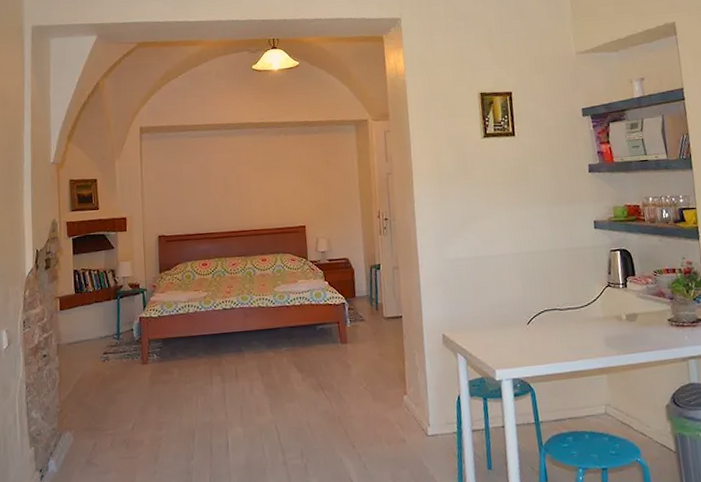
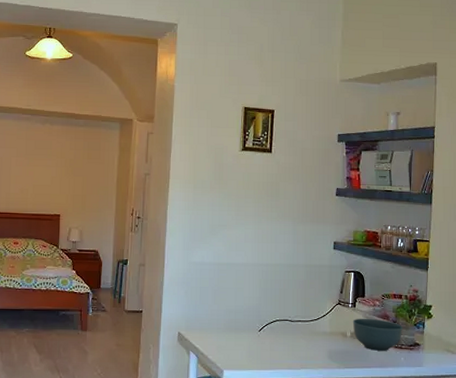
bowl: none [626,297,682,332] -> present [352,319,403,351]

